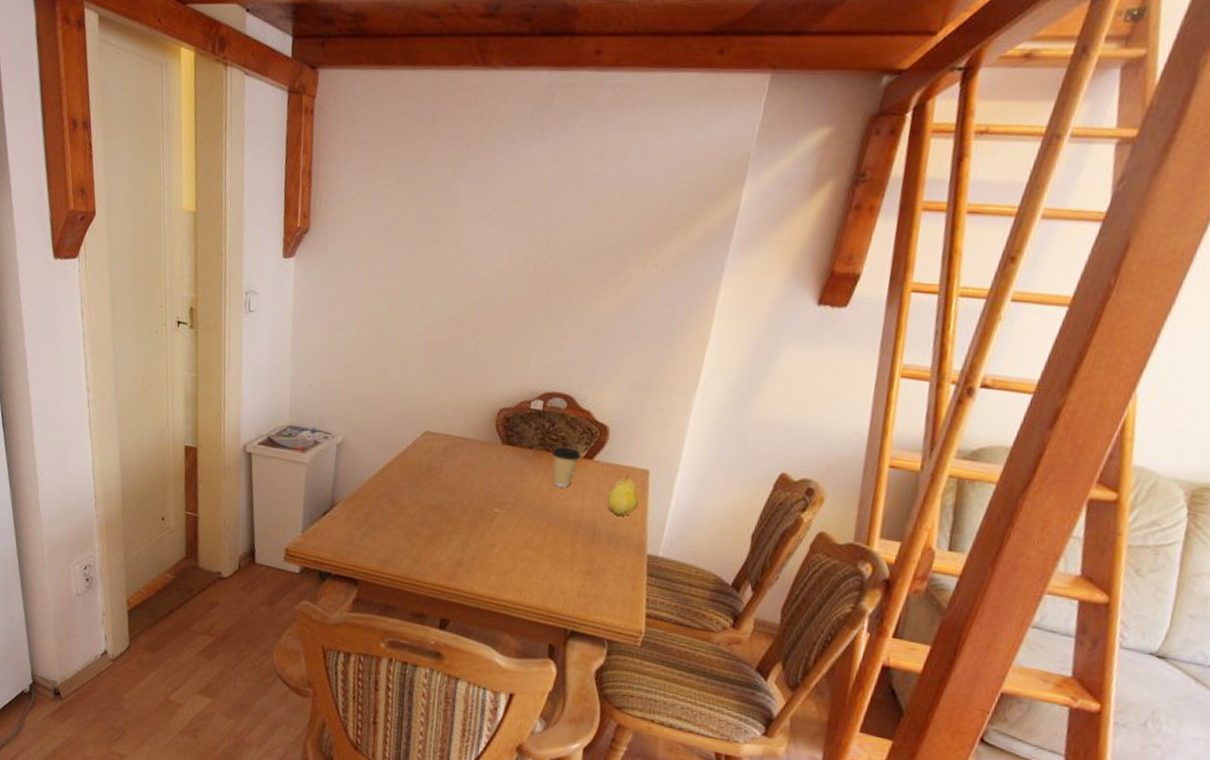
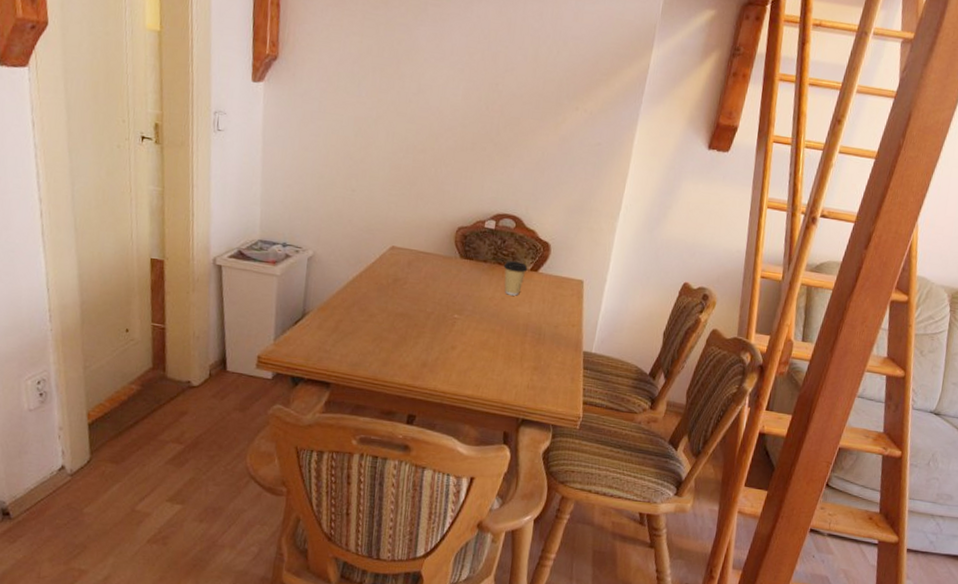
fruit: present [606,474,639,516] -> none [550,284,576,319]

